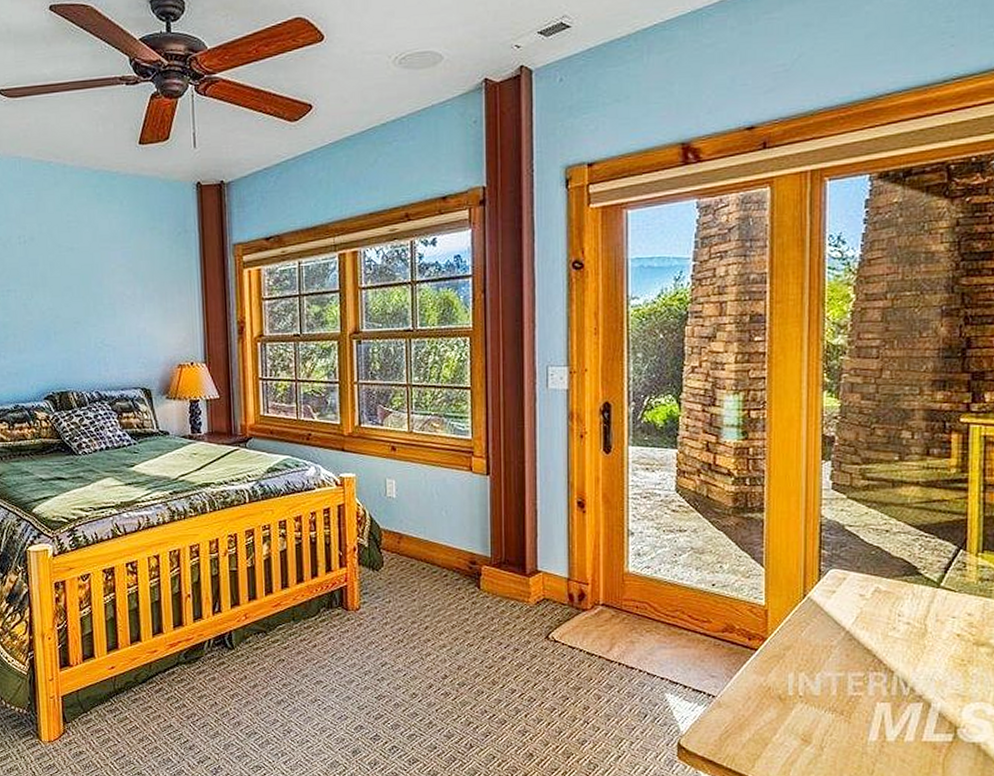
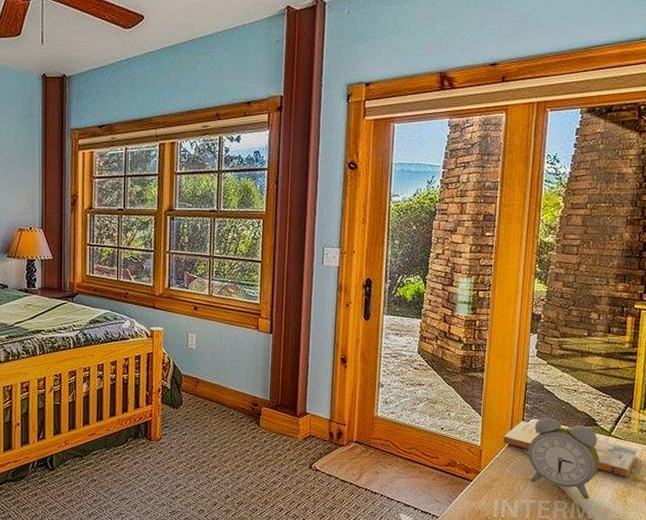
book: none [794,572,979,639] -> present [502,421,638,476]
alarm clock: none [829,565,928,670] -> present [528,416,600,500]

